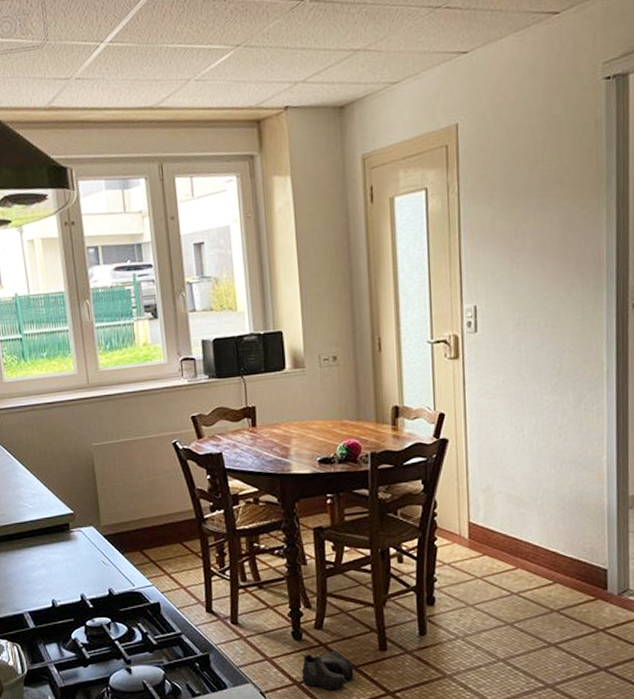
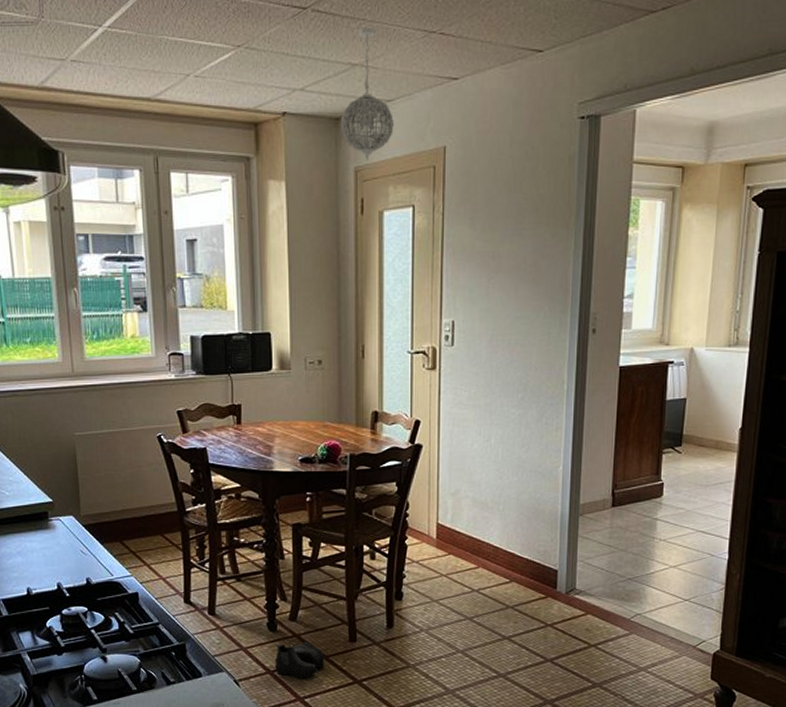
pendant light: none [344,9,401,147] -> present [340,26,394,161]

